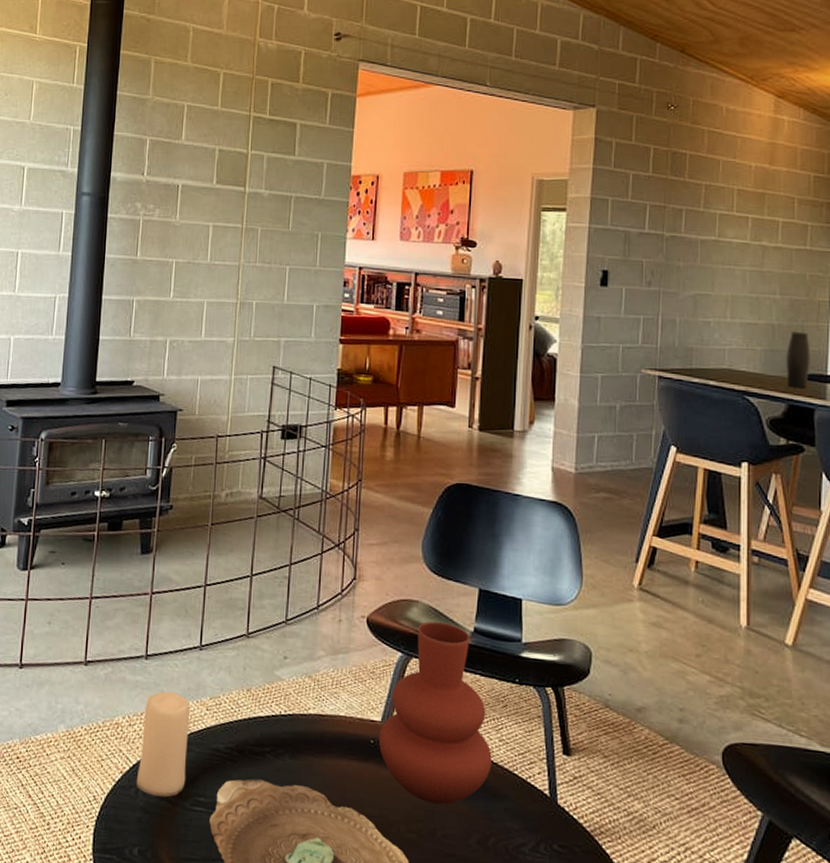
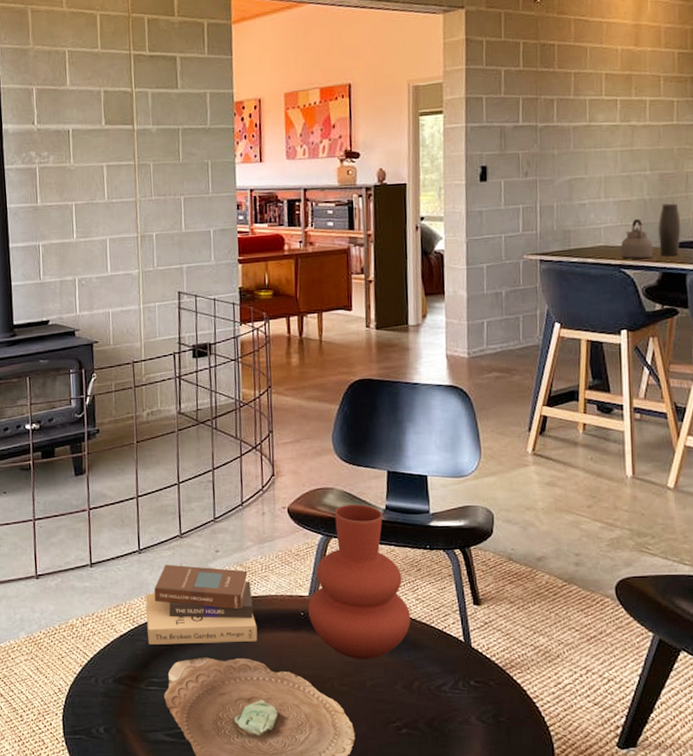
candle: present [137,691,190,798] -> none [95,592,139,682]
books: none [199,666,321,768] -> present [145,564,258,645]
kettle: none [744,344,780,388] -> present [620,218,653,259]

